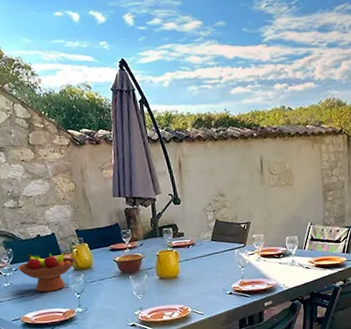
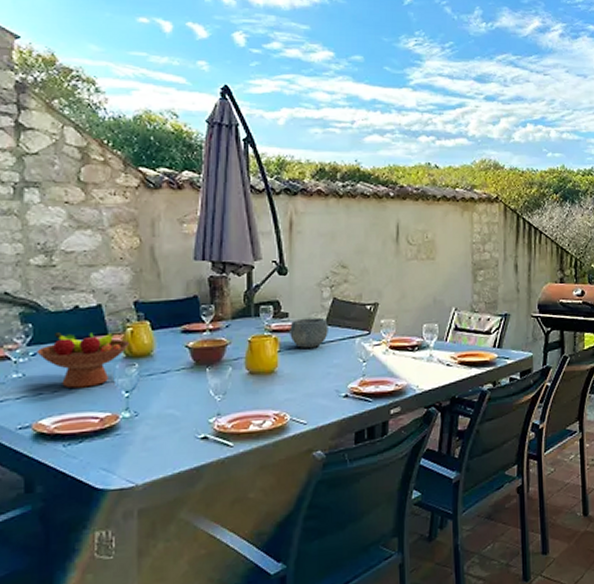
bowl: none [185,235,214,259] -> present [290,317,328,348]

